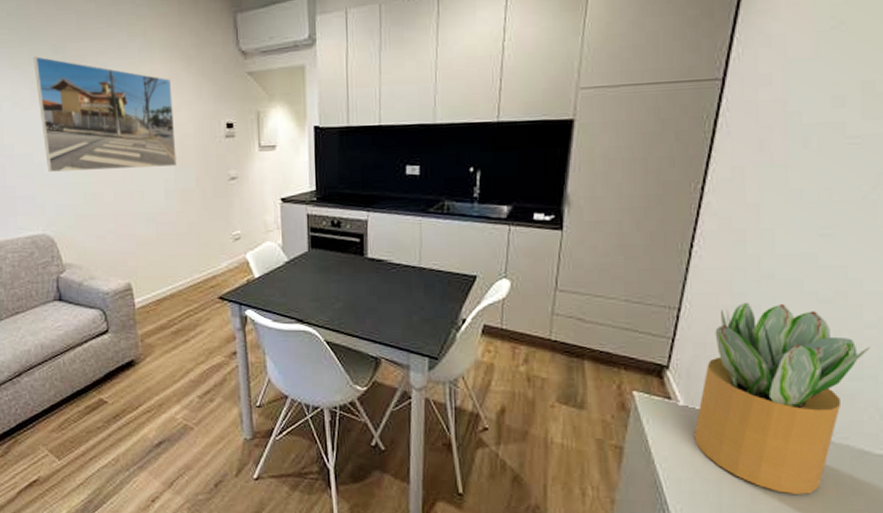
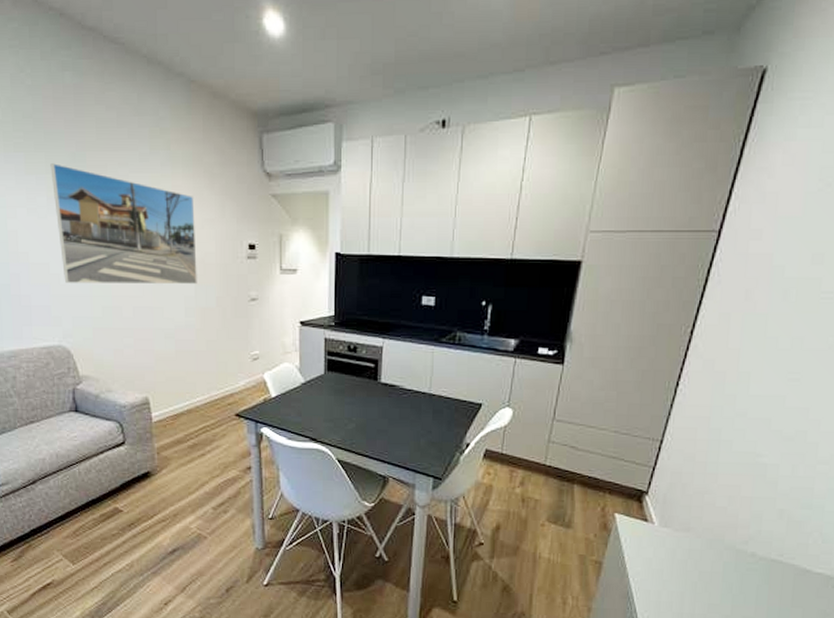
potted plant: present [694,302,871,495] -> none [664,437,821,606]

